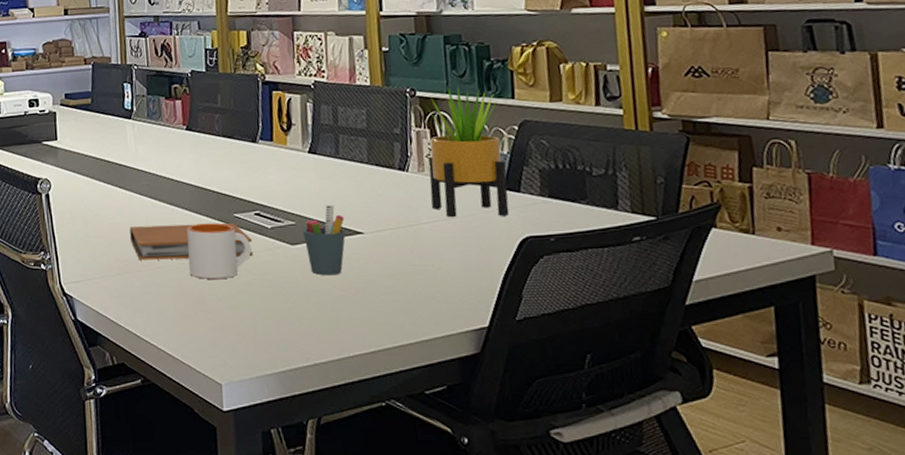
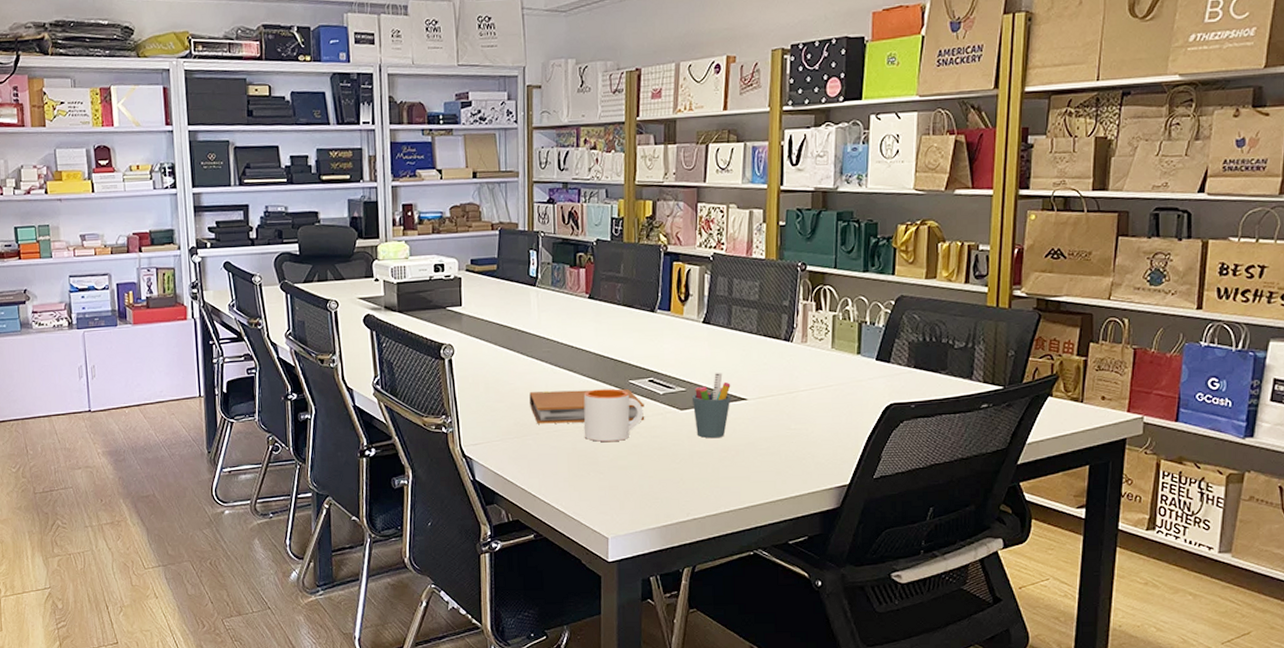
potted plant: present [428,86,510,218] -> none [810,261,880,386]

